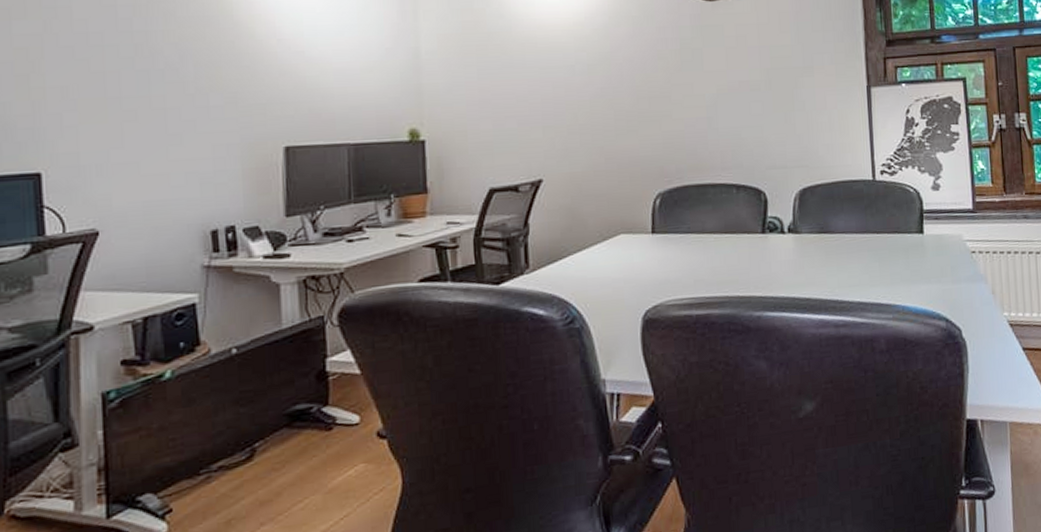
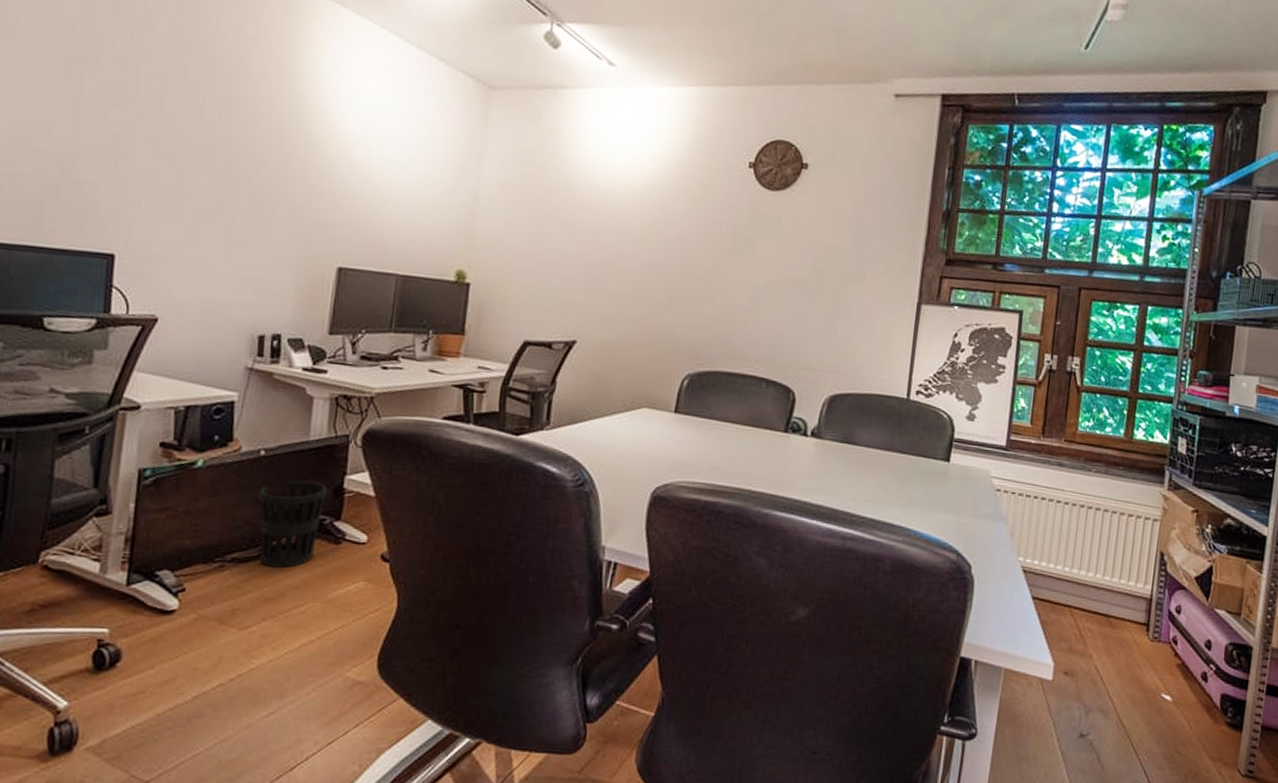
wastebasket: none [237,370,310,468] -> present [258,480,328,568]

